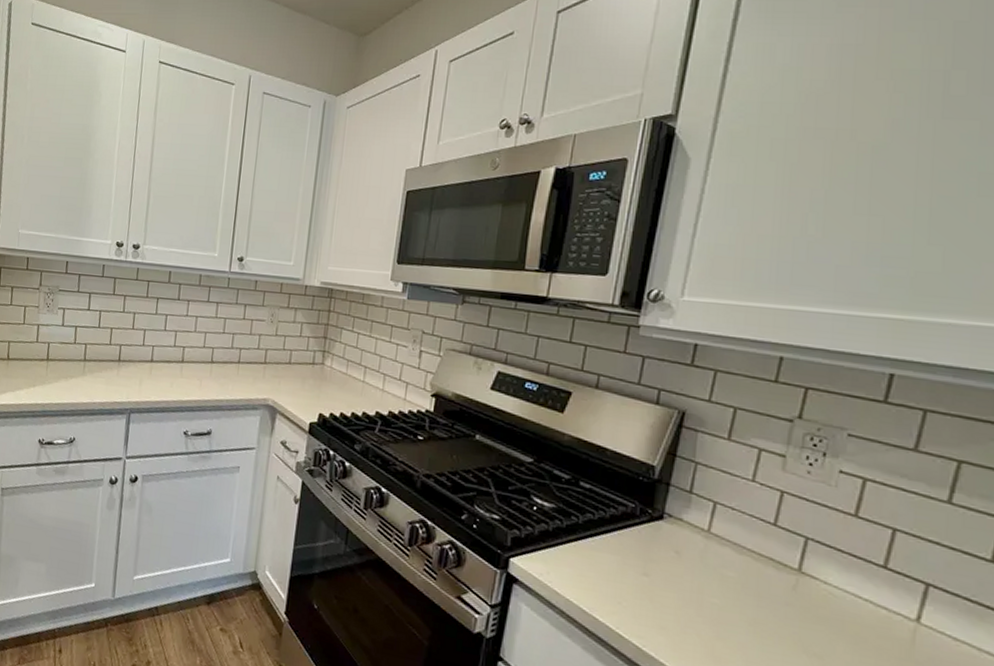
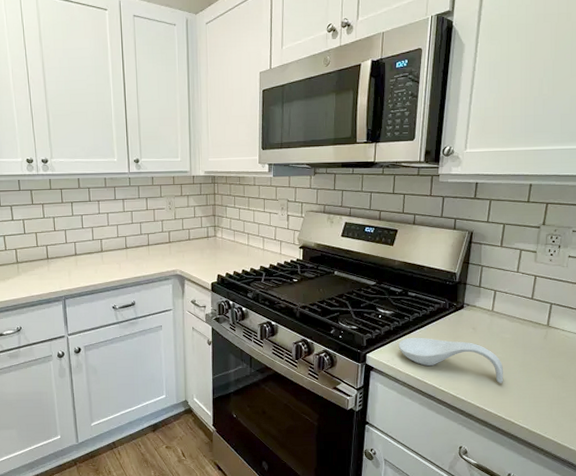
spoon rest: none [558,546,722,646] -> present [398,337,504,384]

